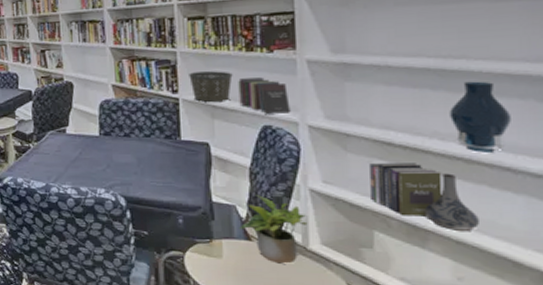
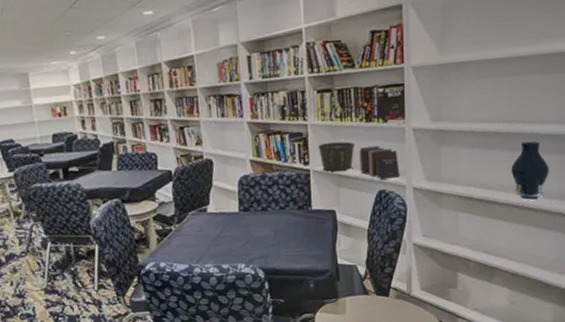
potted plant: present [239,195,308,264] -> none [359,253,411,312]
books: present [370,163,443,216] -> none [456,213,504,258]
decorative vase: present [424,173,481,232] -> none [492,219,527,266]

